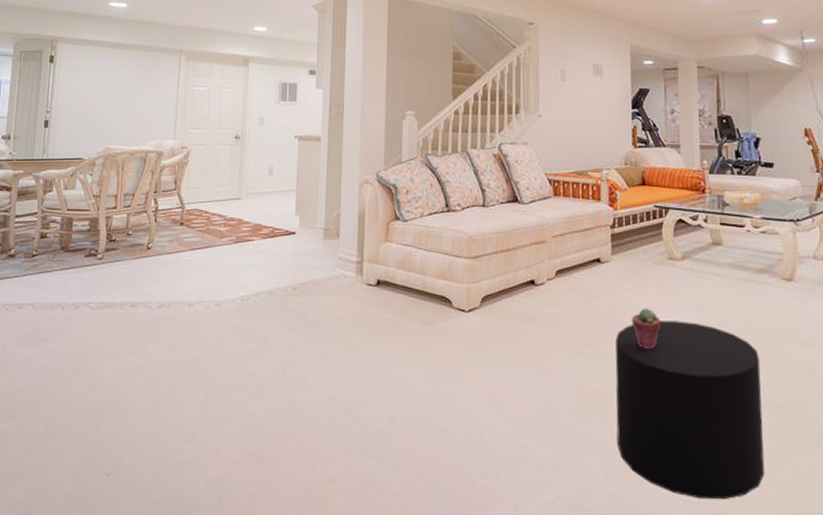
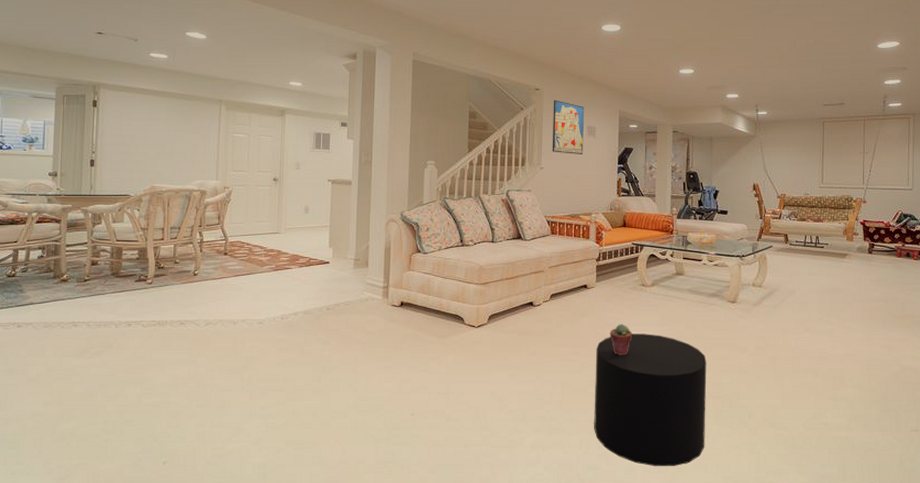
wall art: none [550,35,589,99] -> present [552,100,585,154]

